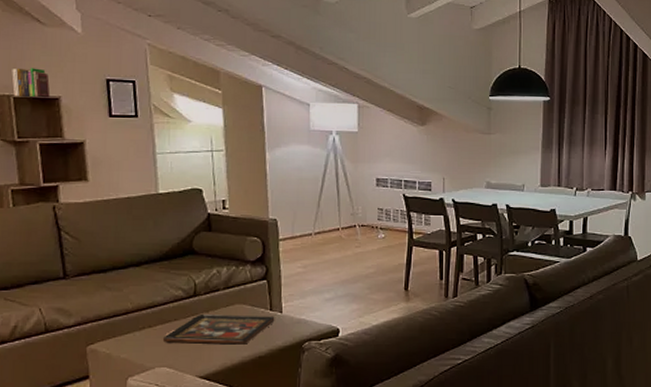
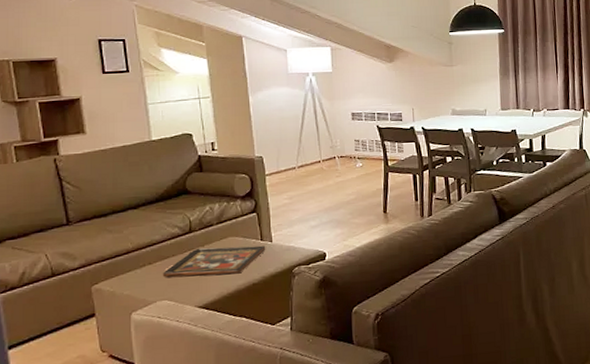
books: present [12,68,51,98] -> none [10,34,47,61]

